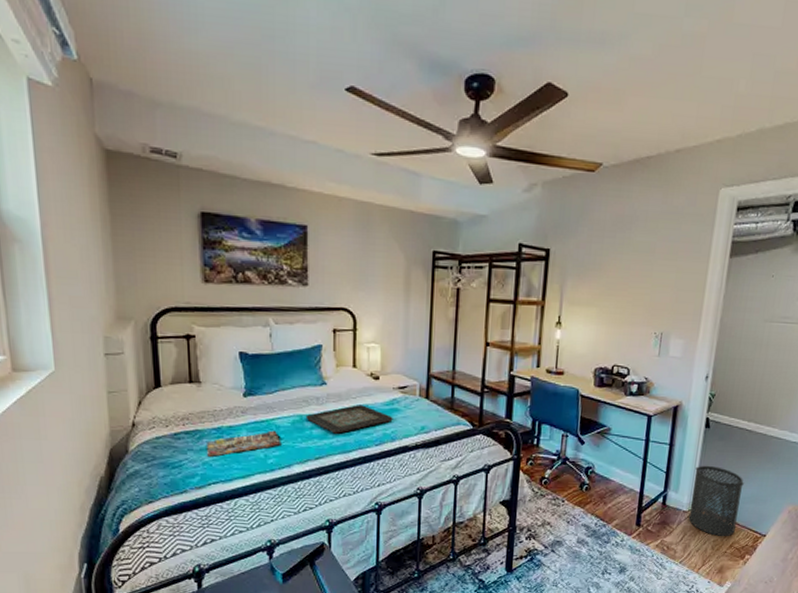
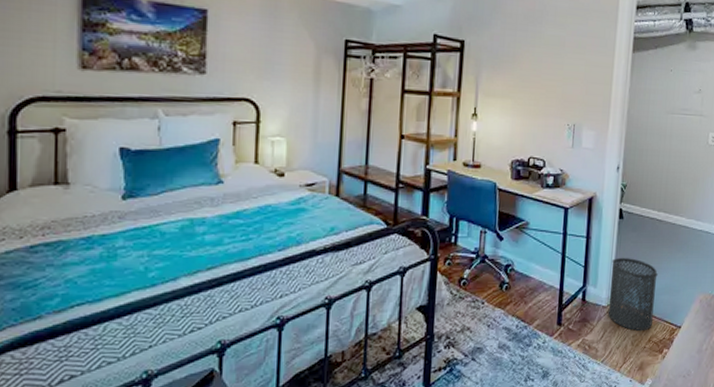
magazine: present [205,430,281,457] -> none [70,238,166,273]
decorative tray: present [305,405,393,434] -> none [197,205,299,239]

